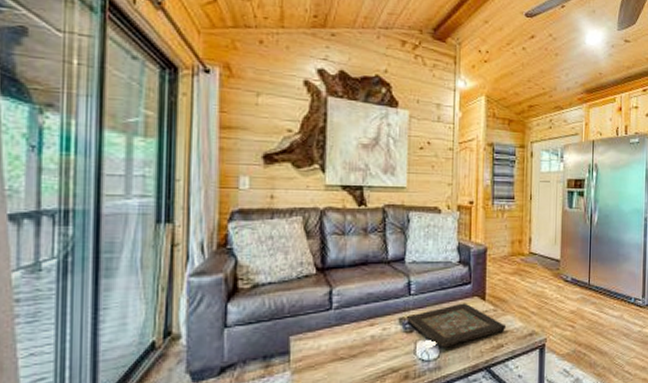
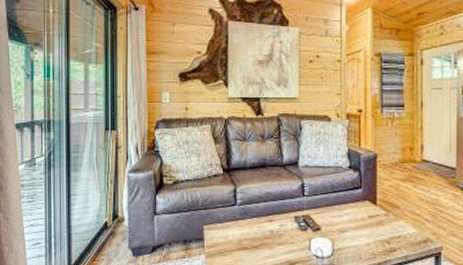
decorative tray: present [407,303,505,348] -> none [302,206,398,247]

